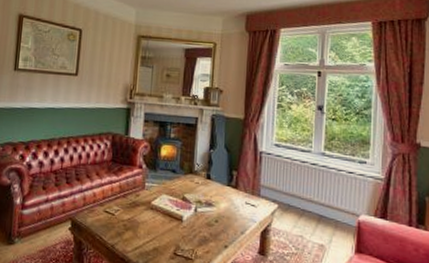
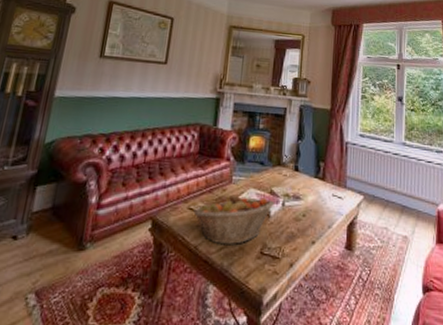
fruit basket: none [109,200,187,246] -> present [193,194,275,246]

